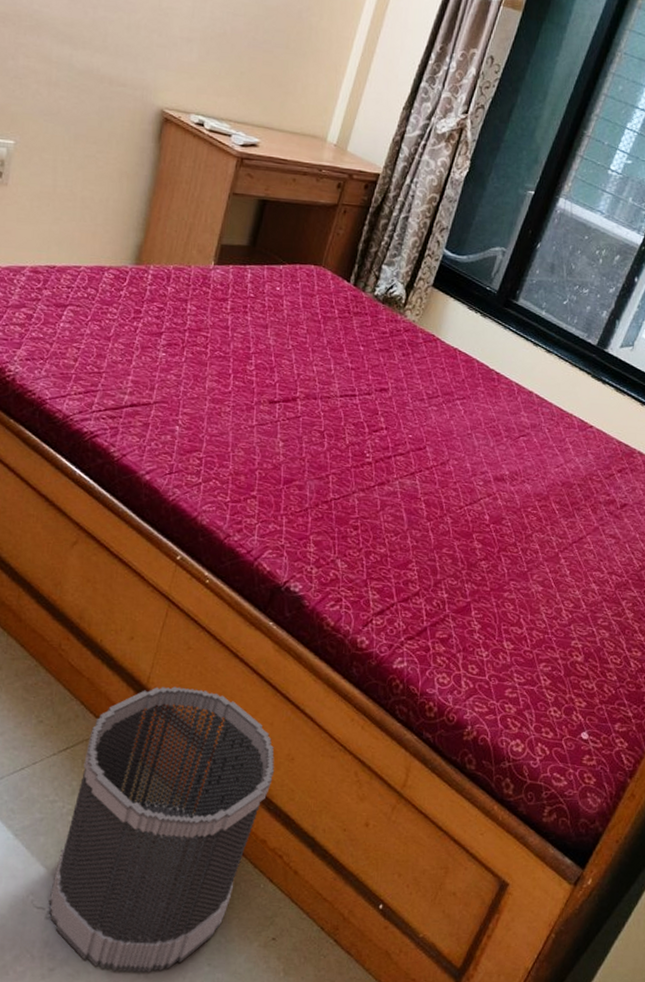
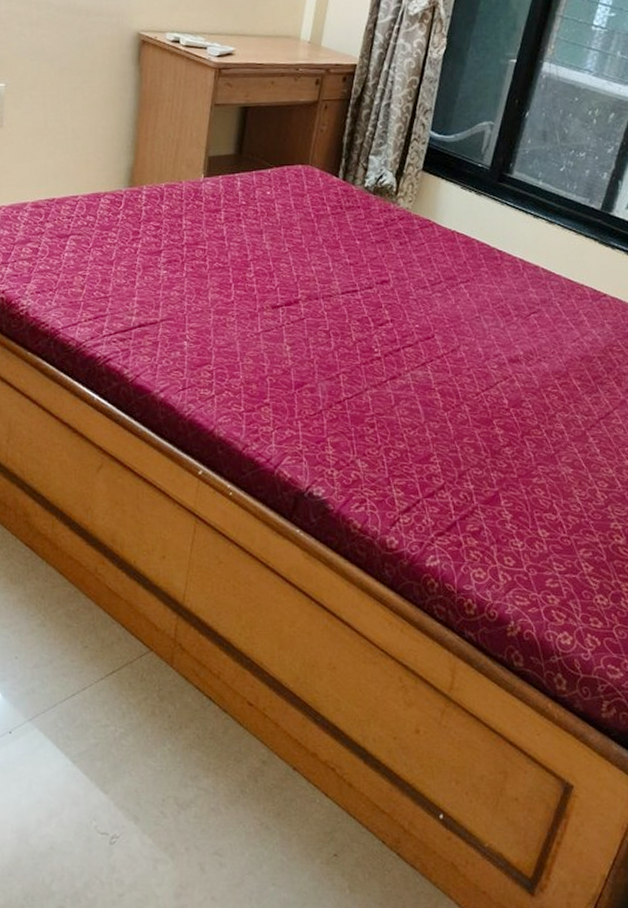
wastebasket: present [48,686,275,973] -> none [111,602,318,896]

